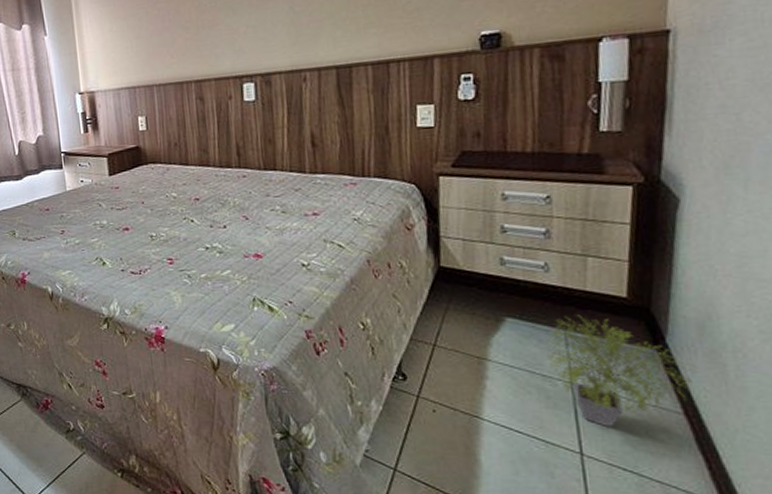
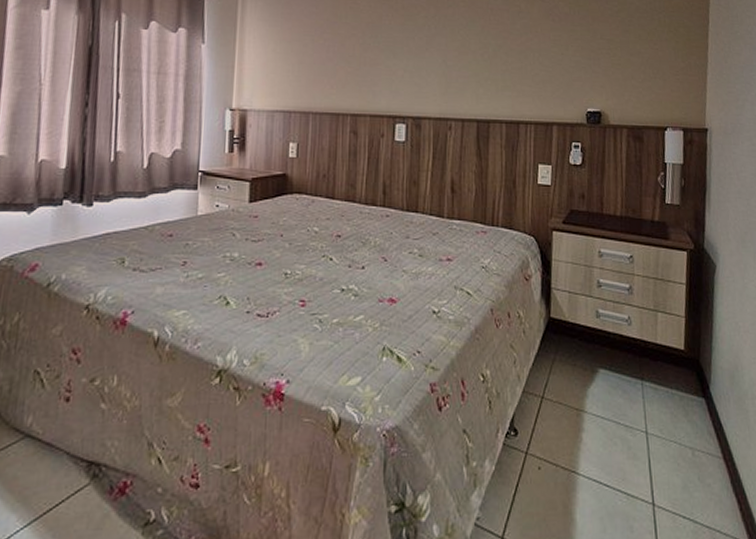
potted plant: present [544,315,697,428] -> none [627,366,730,476]

